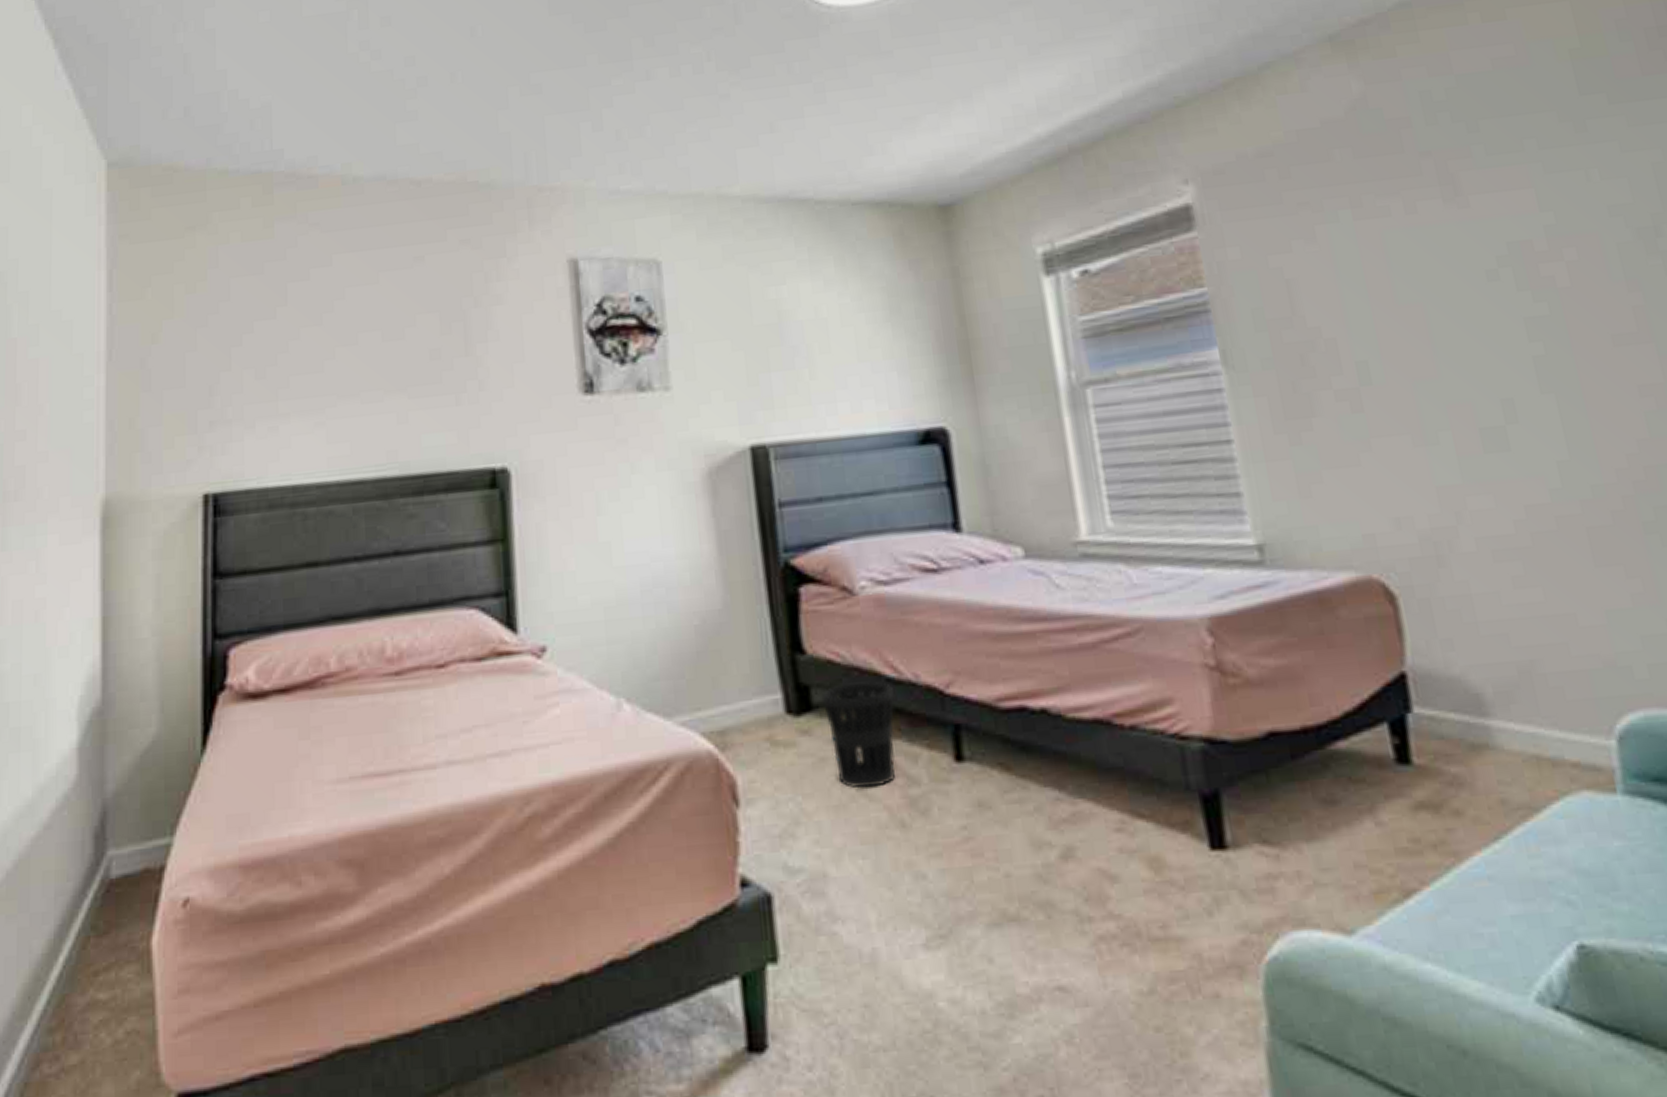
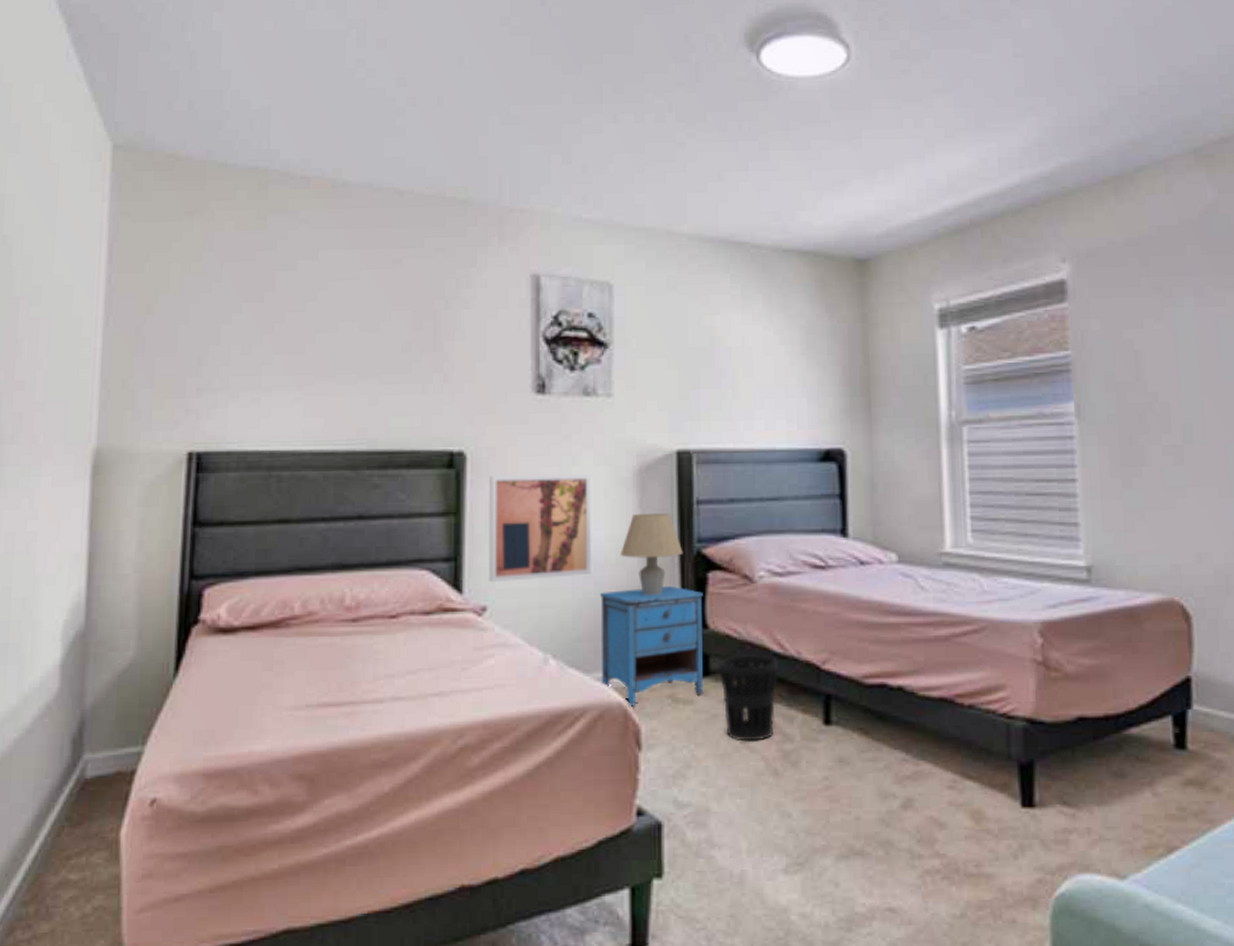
wall art: none [538,482,663,617] -> present [488,474,591,582]
nightstand: none [676,606,807,756] -> present [600,586,703,708]
table lamp: none [694,520,769,620] -> present [619,512,683,595]

